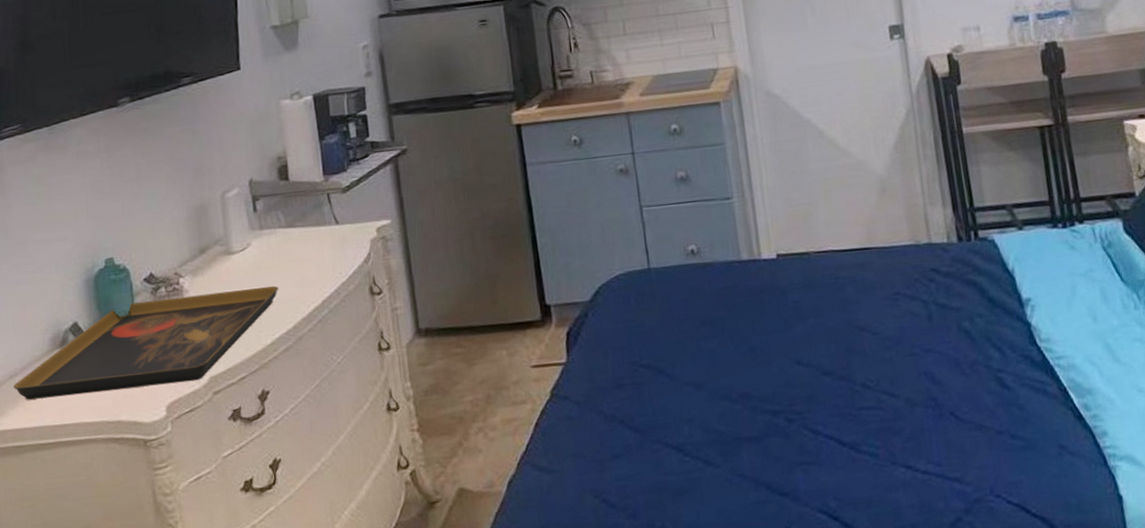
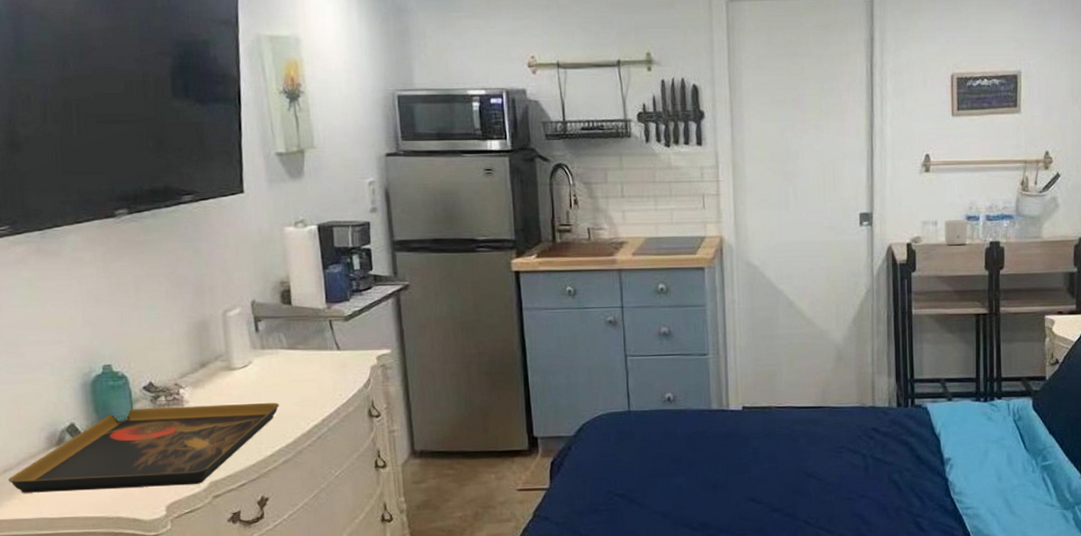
mug: none [987,20,1026,52] -> present [943,219,975,246]

